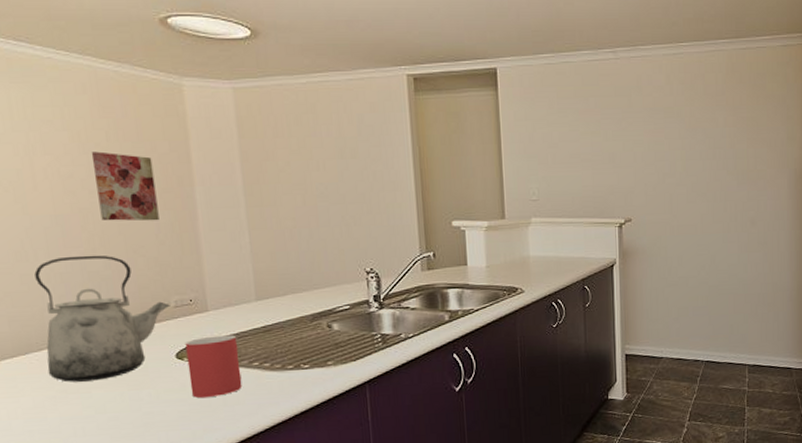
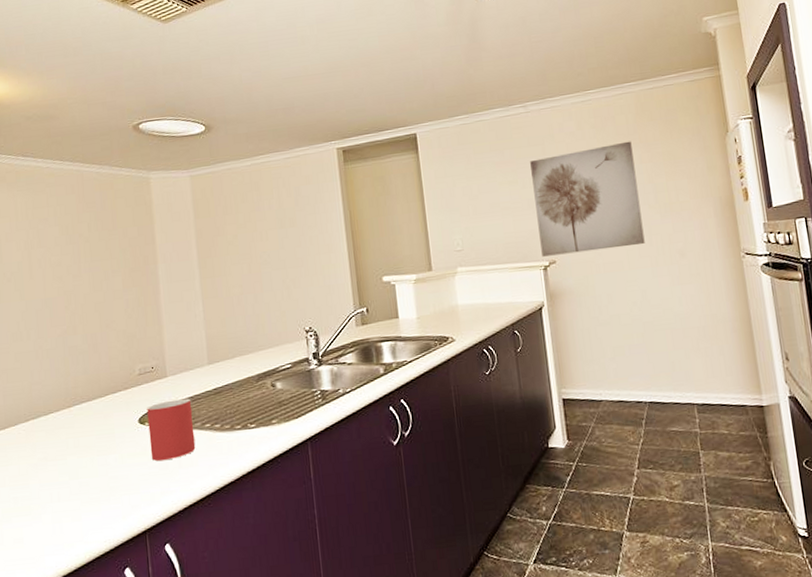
kettle: present [34,255,170,382] -> none [26,331,135,450]
wall art: present [91,151,160,221] -> none [76,240,128,300]
wall art: none [615,102,720,214] -> present [530,141,645,257]

